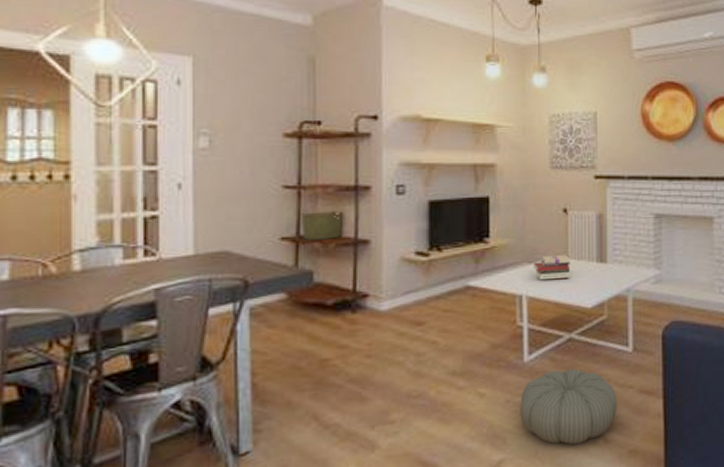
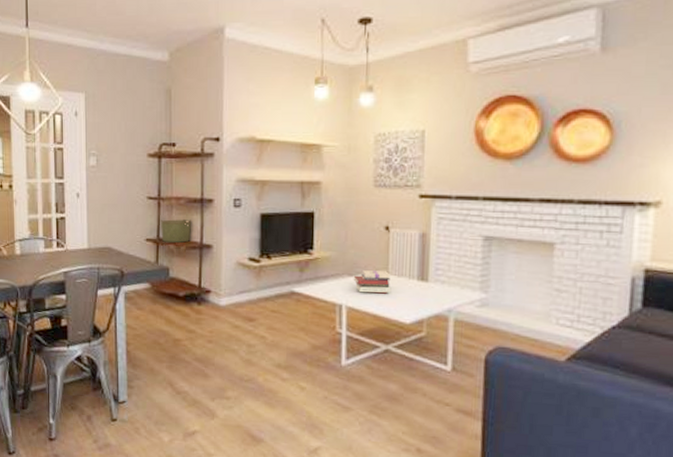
pouf: present [520,369,617,444] -> none [336,377,432,447]

